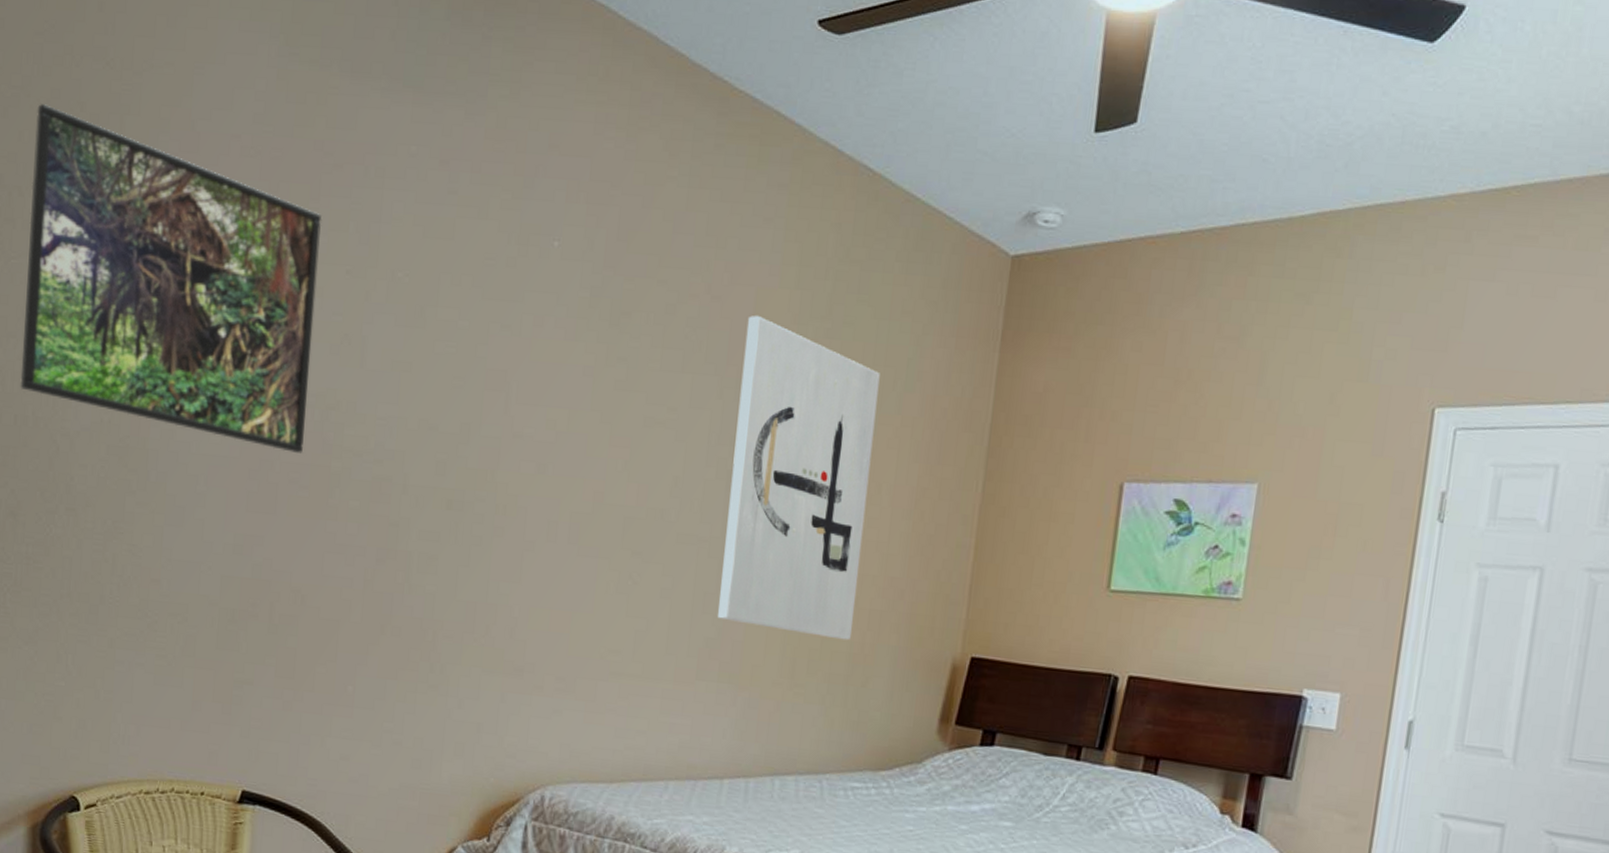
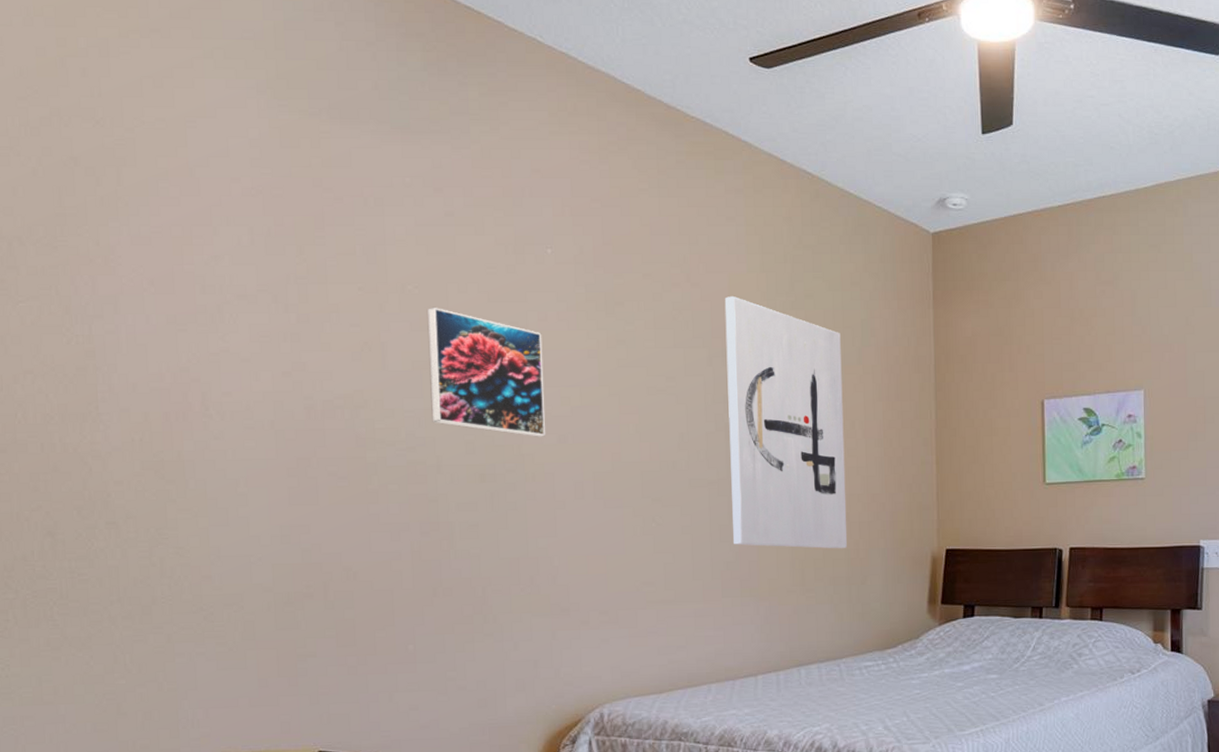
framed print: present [20,104,322,453] -> none [29,162,337,449]
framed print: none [404,299,535,464] -> present [427,307,545,437]

